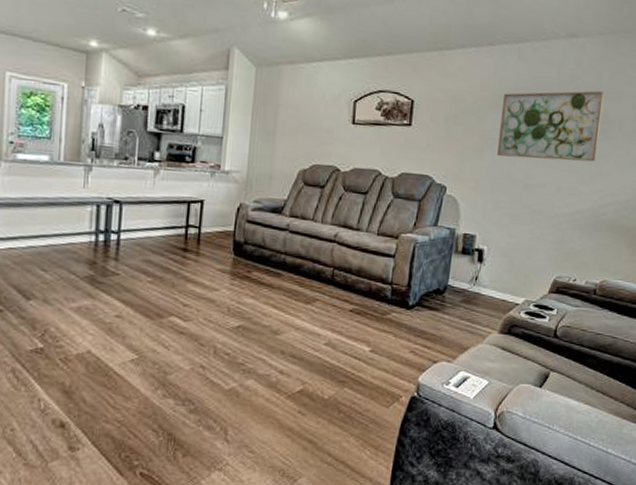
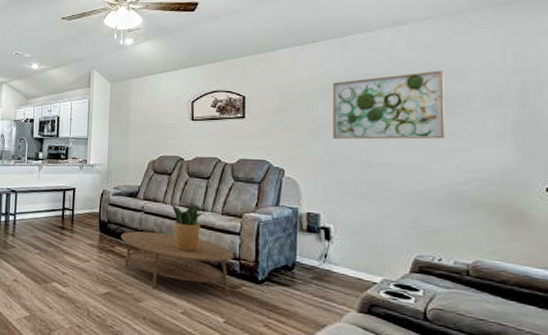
coffee table: none [259,253,387,324] -> present [120,231,234,297]
potted plant: none [322,222,364,277] -> present [172,204,208,252]

